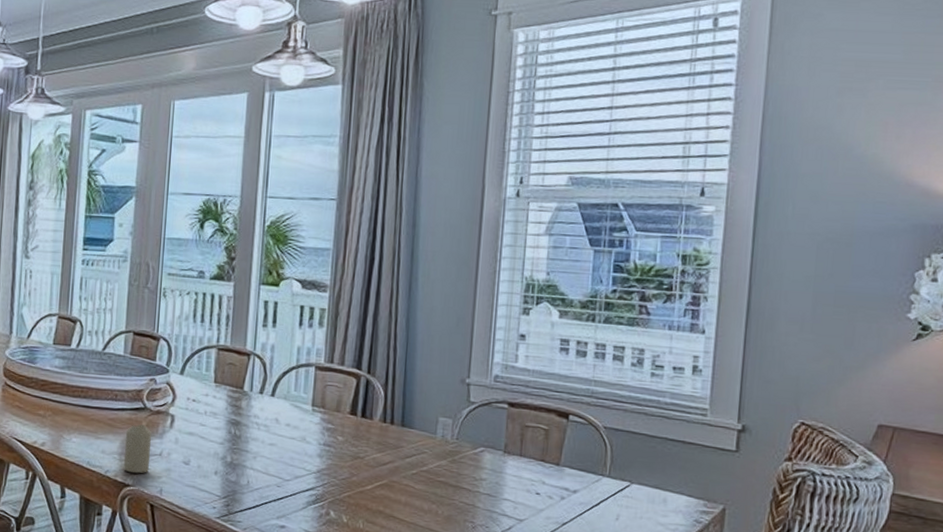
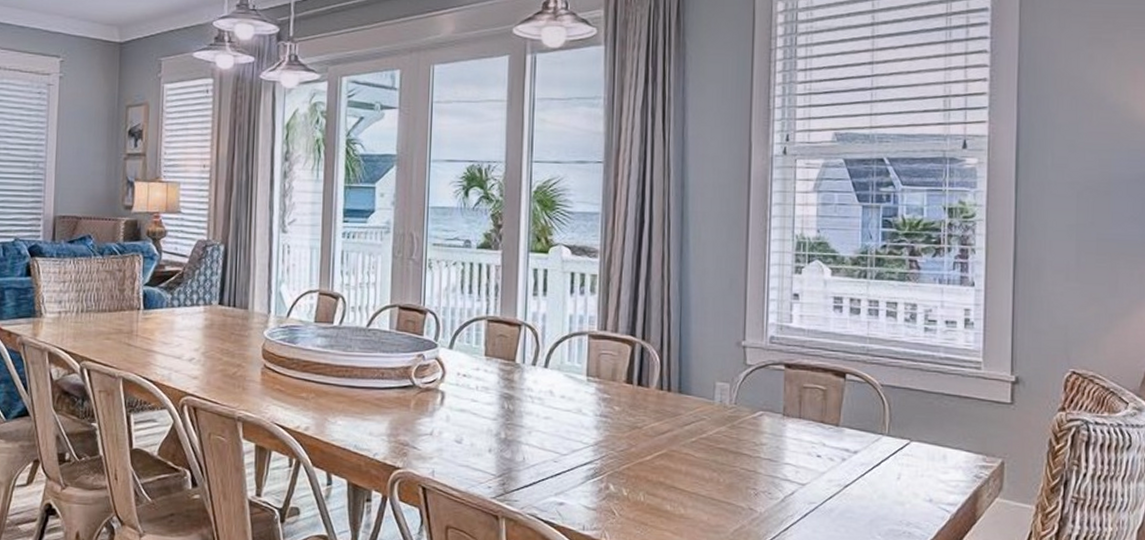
candle: present [123,424,151,474] -> none [392,403,421,455]

